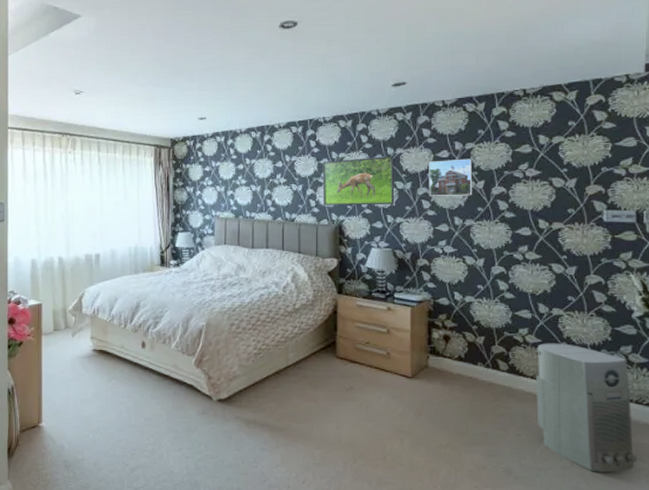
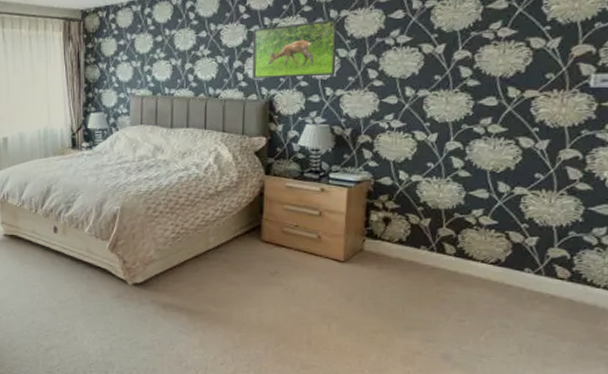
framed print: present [429,158,473,197] -> none [376,18,432,65]
air purifier: present [535,343,638,473] -> none [484,225,600,360]

